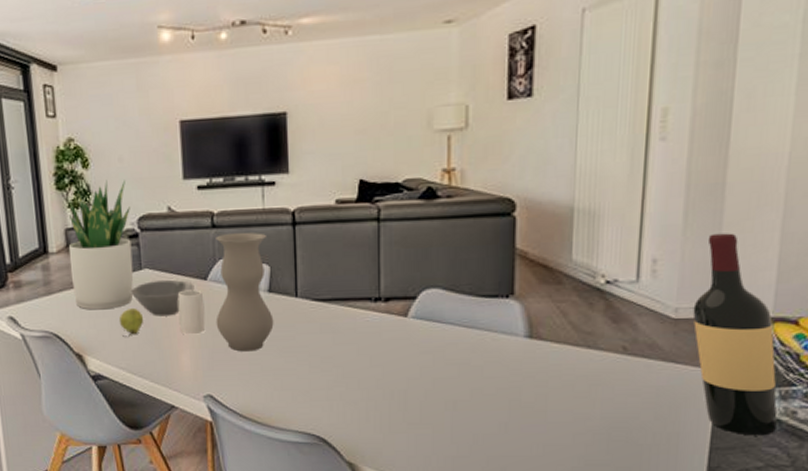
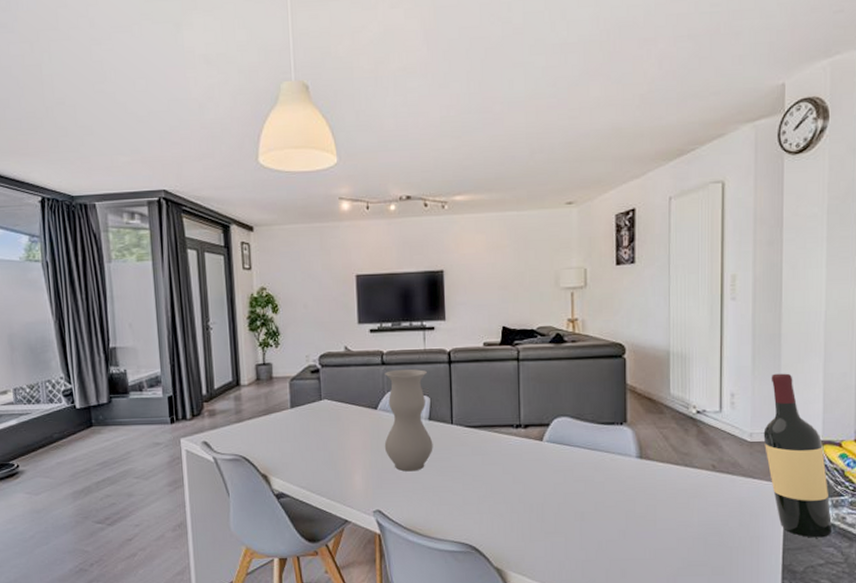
planter: present [68,179,134,310] -> none [258,323,315,436]
fruit: present [119,307,144,337] -> none [300,433,323,459]
bowl: present [131,280,195,316] -> none [311,409,367,441]
cup: present [177,289,205,335] -> none [352,418,375,457]

